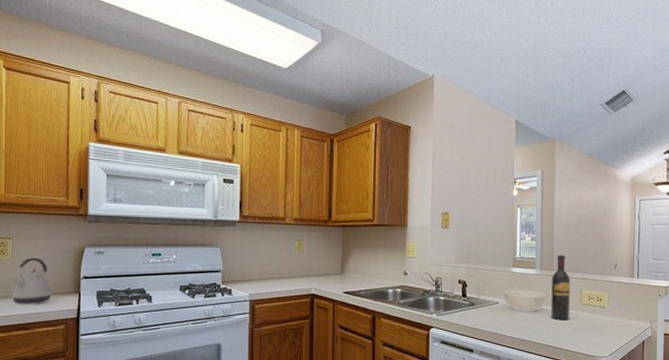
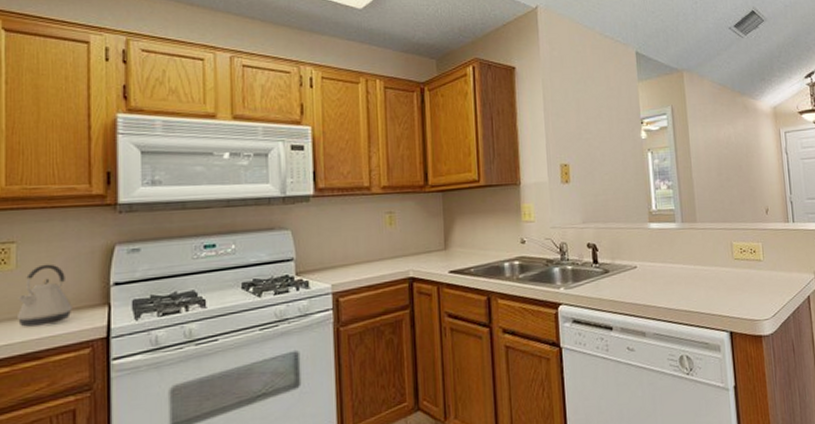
bowl: present [503,290,548,312] -> none [641,248,694,275]
wine bottle: present [551,254,571,321] -> none [695,202,722,281]

